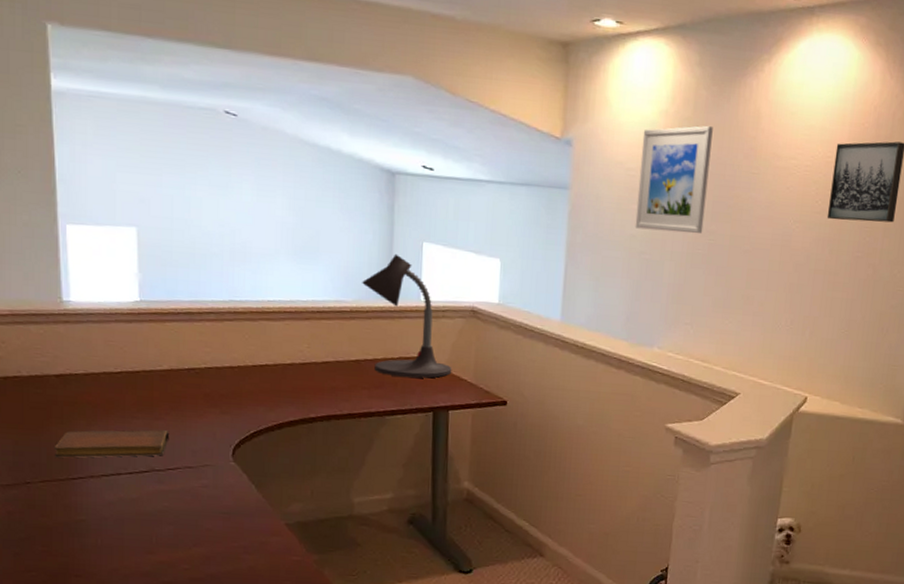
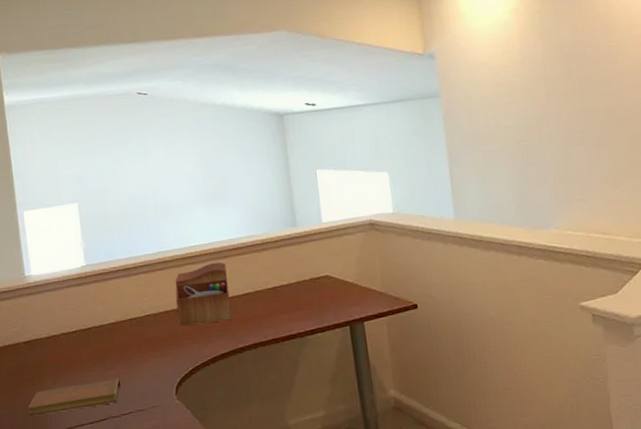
sewing box: none [244,322,307,387] -> present [175,262,232,327]
desk lamp: present [362,253,452,379] -> none [268,184,361,297]
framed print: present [635,125,713,234] -> none [498,12,576,120]

